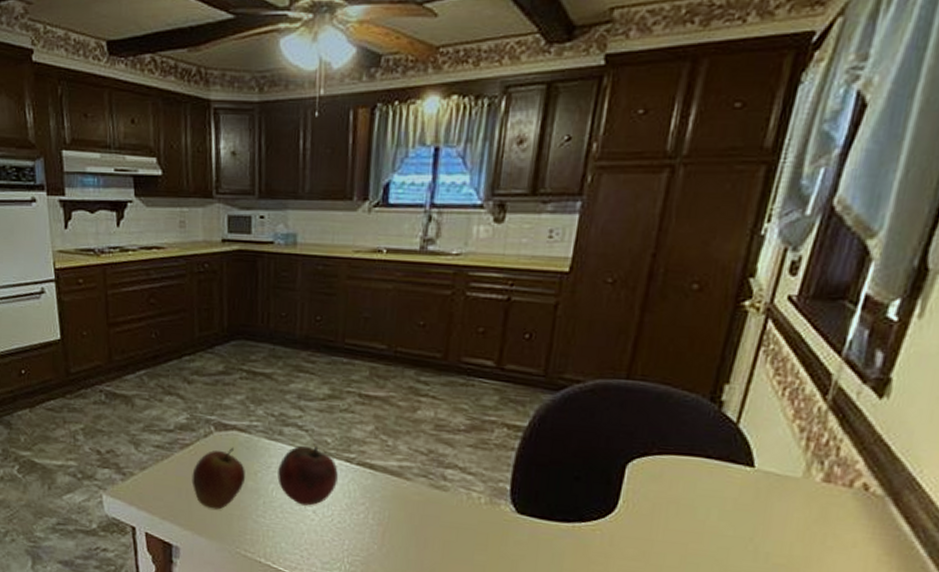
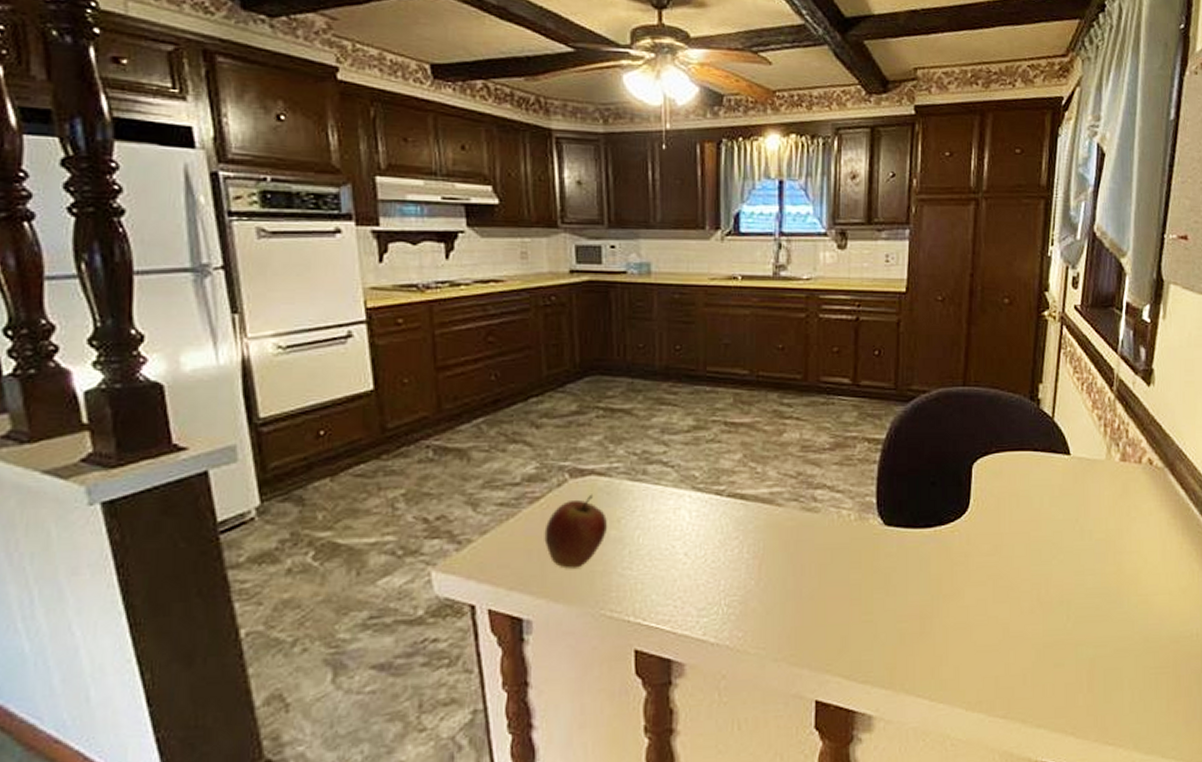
fruit: present [277,445,338,506] -> none [644,482,708,549]

